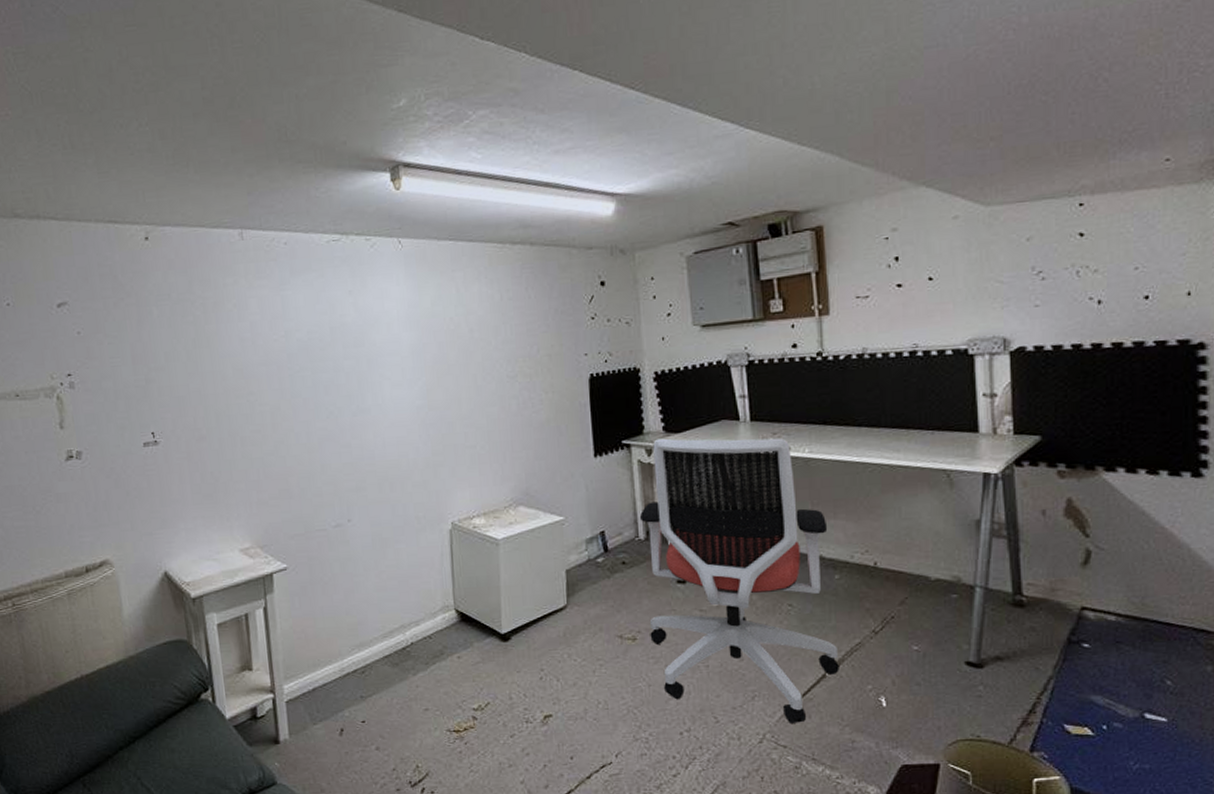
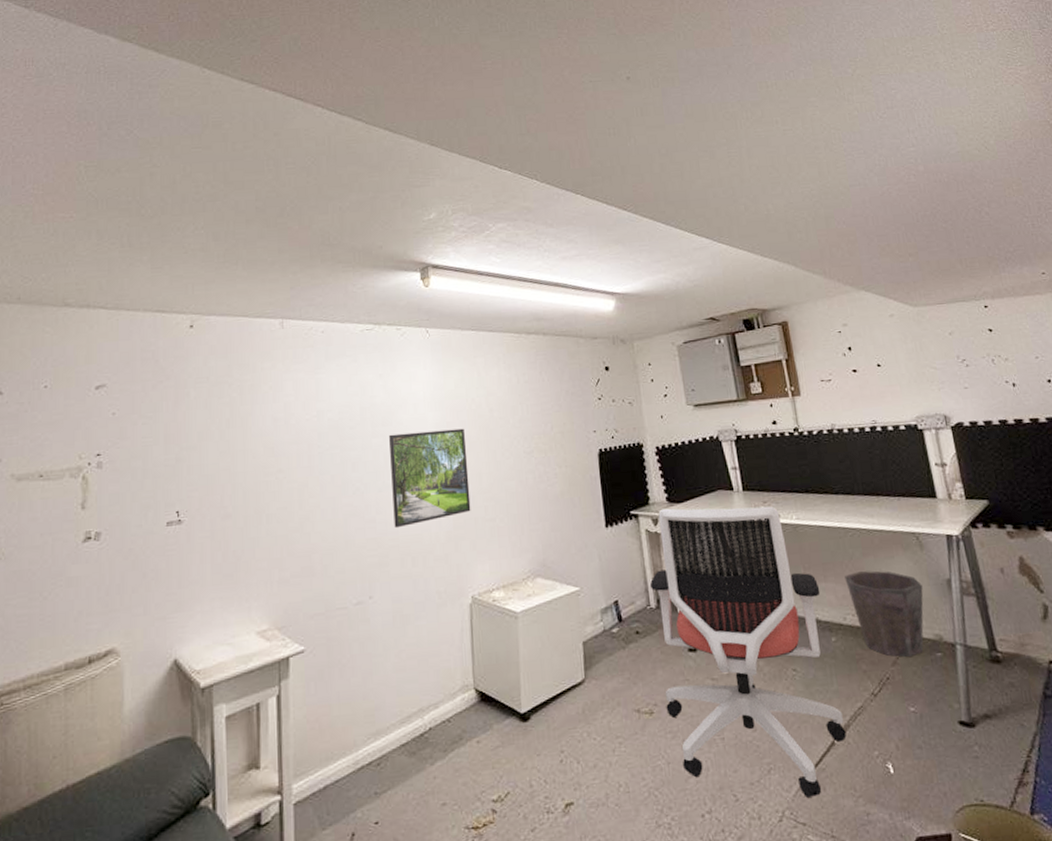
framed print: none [362,350,450,454] -> present [389,428,471,529]
waste bin: none [858,508,946,598] -> present [845,570,924,658]

